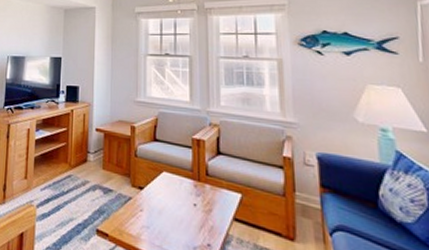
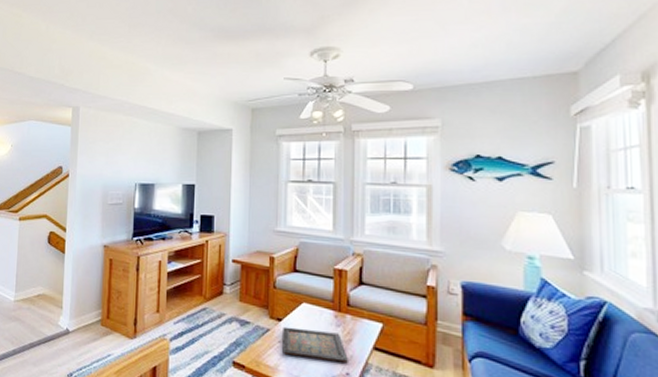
icon panel: none [144,195,209,233] -> present [282,326,348,362]

